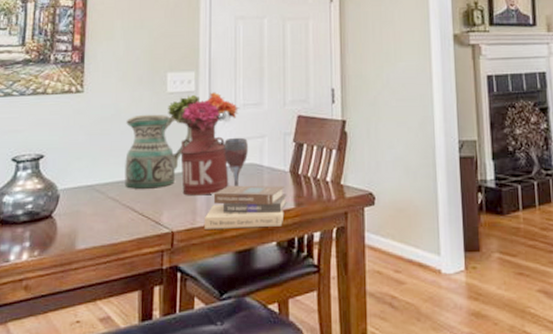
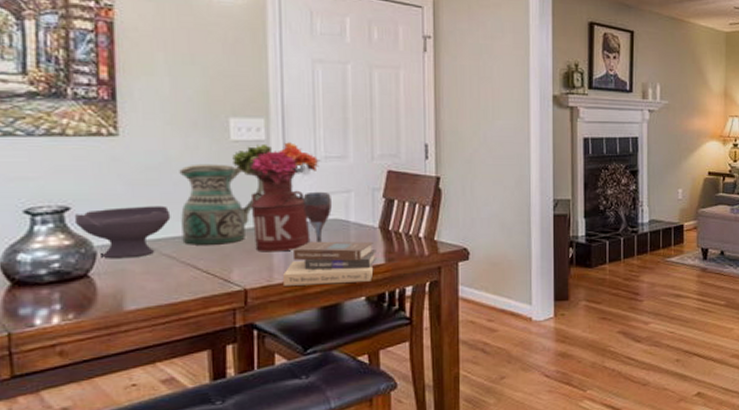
bowl: none [47,153,117,201] -> present [75,205,171,259]

